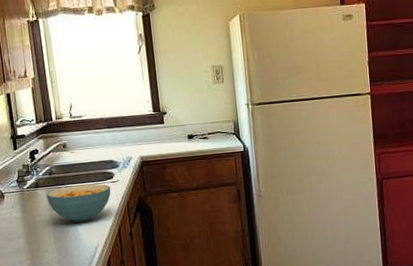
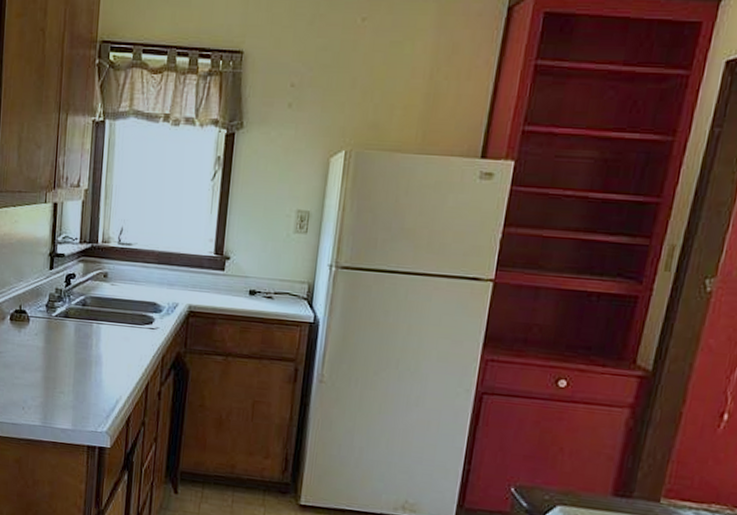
cereal bowl: present [46,183,111,222] -> none [74,323,148,368]

